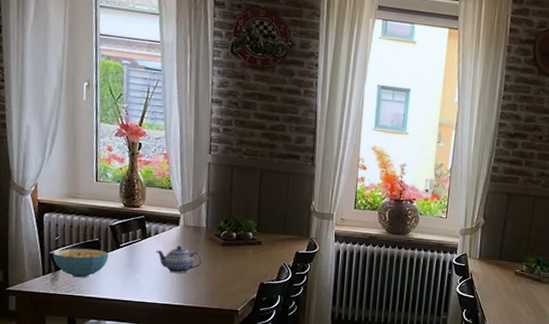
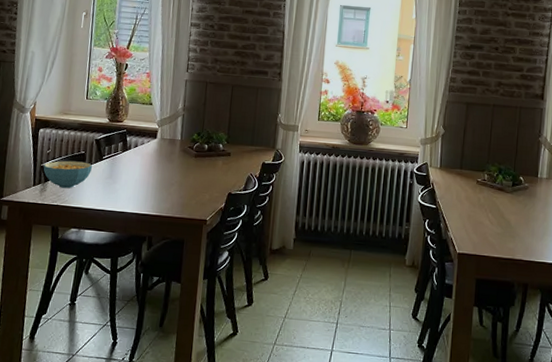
teapot: present [156,246,202,273] -> none [134,157,176,184]

